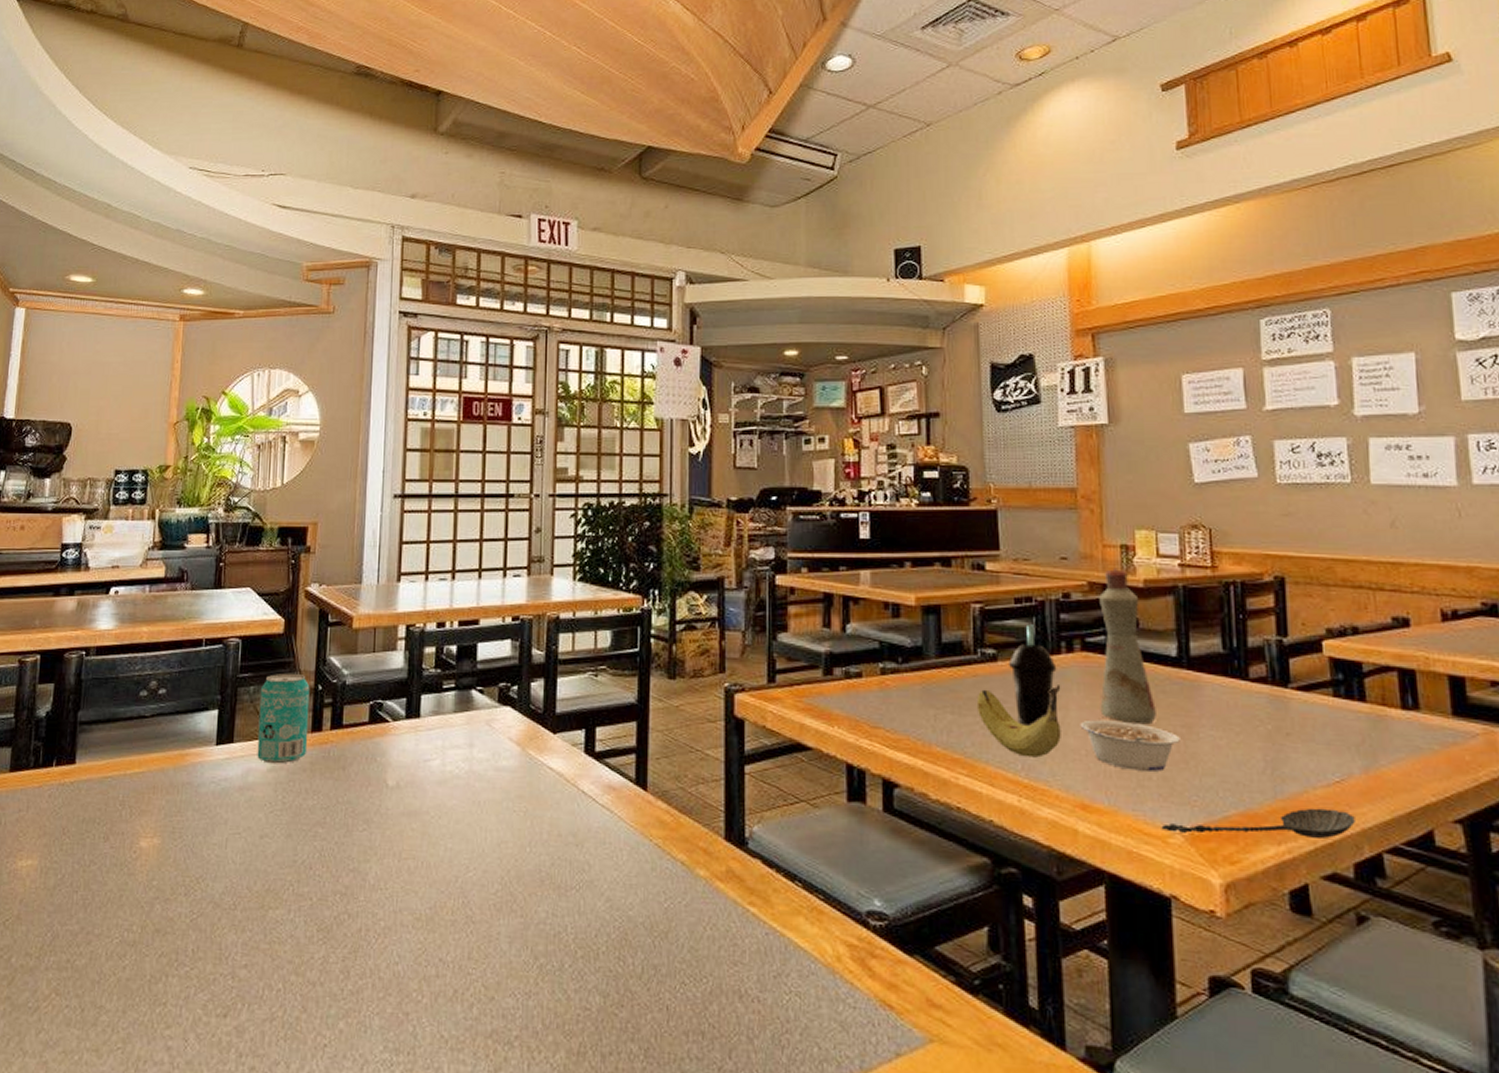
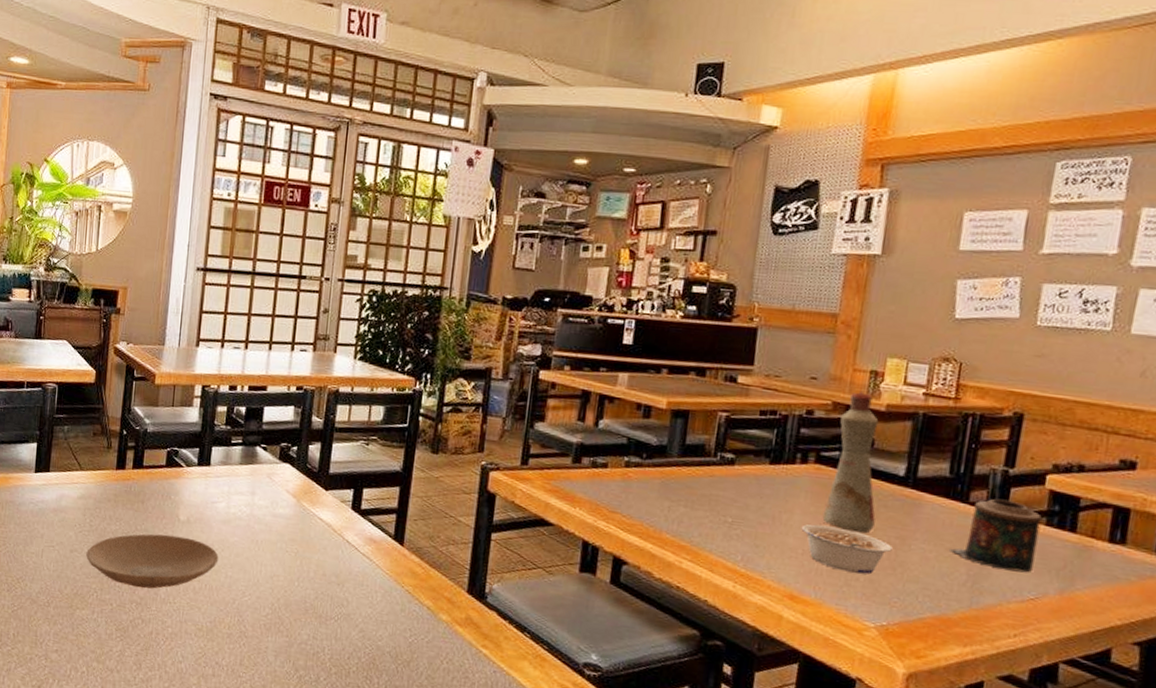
beverage can: present [257,673,310,764] -> none [69,417,116,494]
plate: none [279,805,436,875] -> present [86,534,219,589]
fruit: present [976,685,1061,758] -> none [708,488,790,552]
cup: present [1009,624,1057,727] -> none [744,435,790,525]
spoon: present [1161,808,1355,839] -> none [859,618,1041,646]
candle: none [1239,672,1331,752] -> present [948,498,1042,573]

